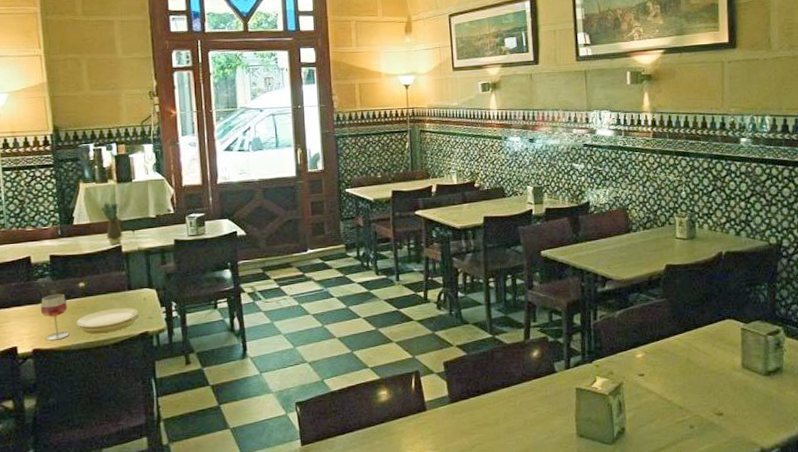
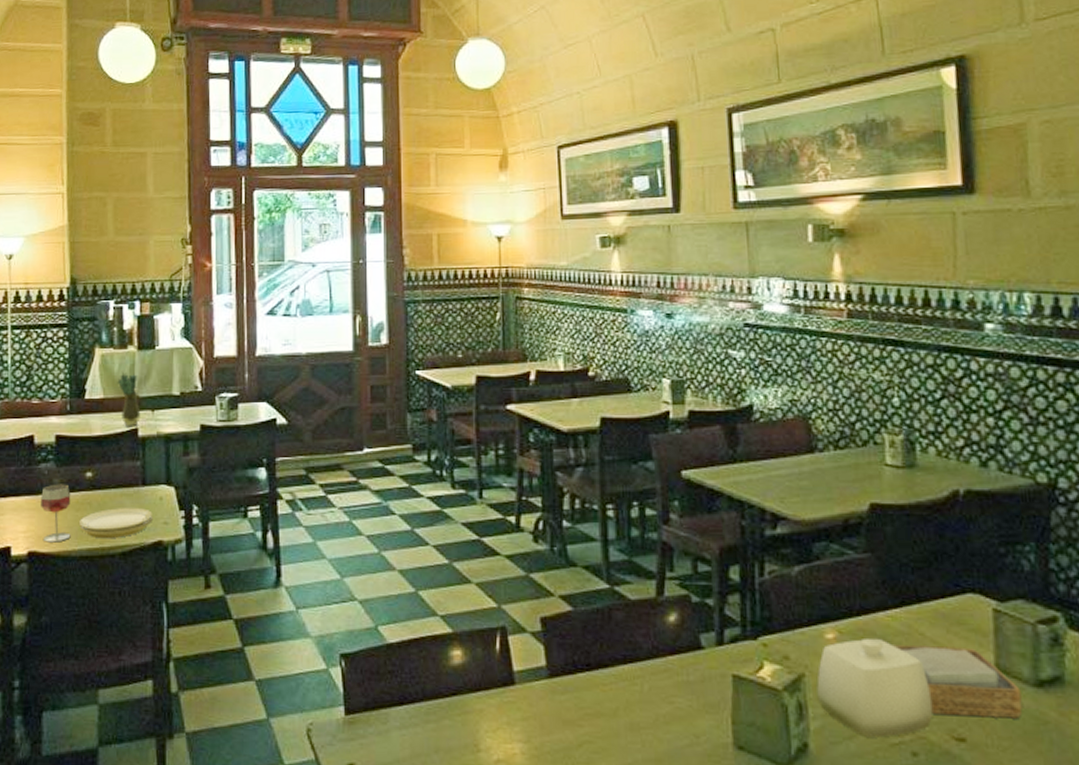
sugar bowl: none [631,355,704,419] -> present [816,639,934,738]
napkin holder: none [679,354,757,400] -> present [893,645,1023,719]

